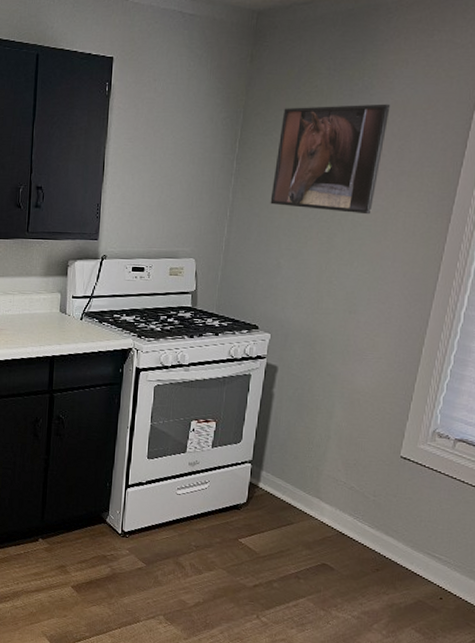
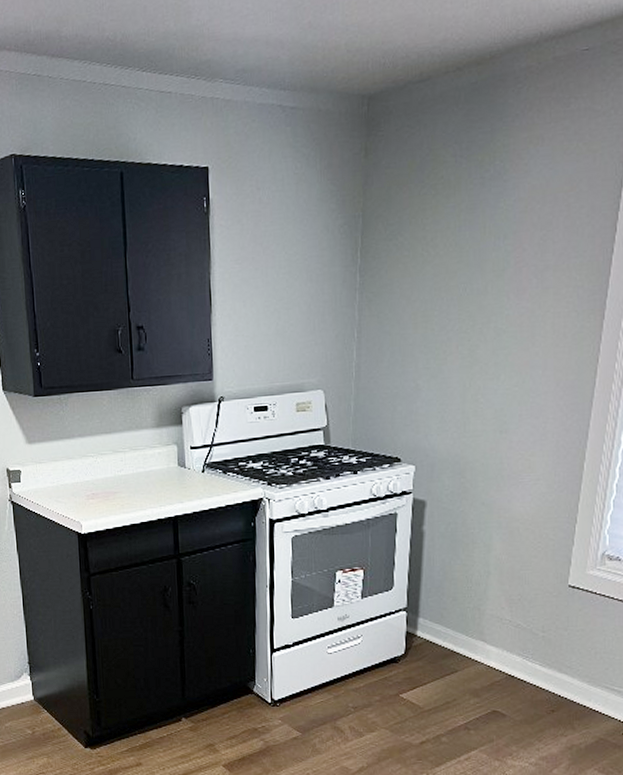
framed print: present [270,104,391,215] -> none [401,189,528,320]

